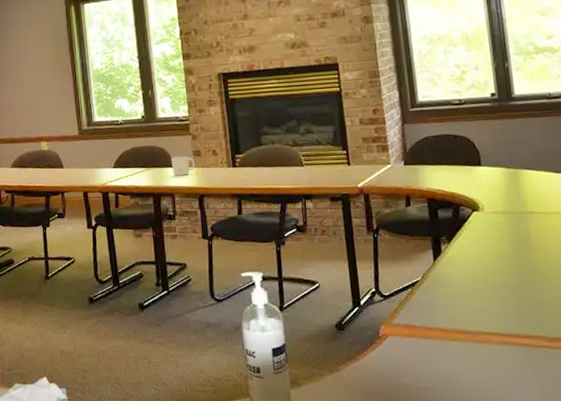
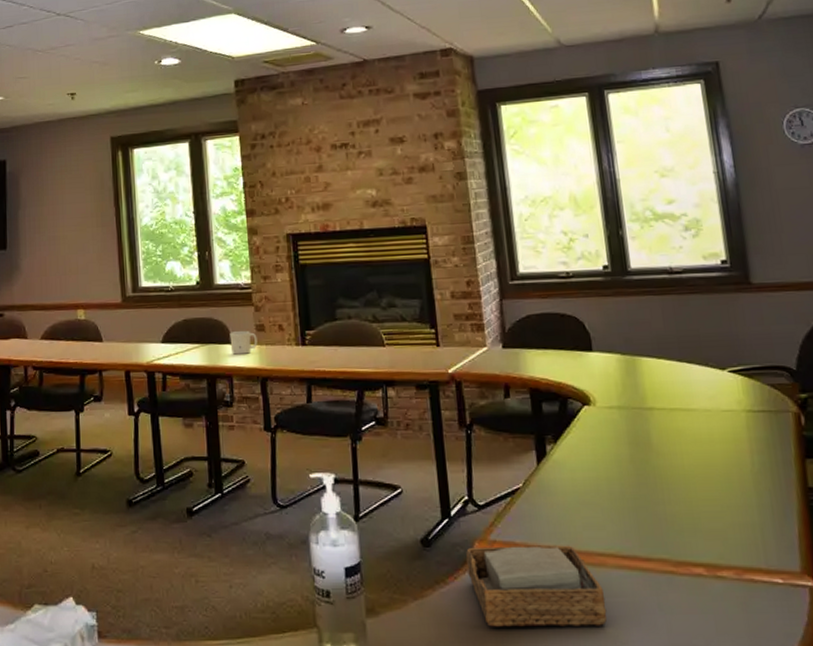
napkin holder: none [373,326,492,394] -> present [466,545,607,627]

